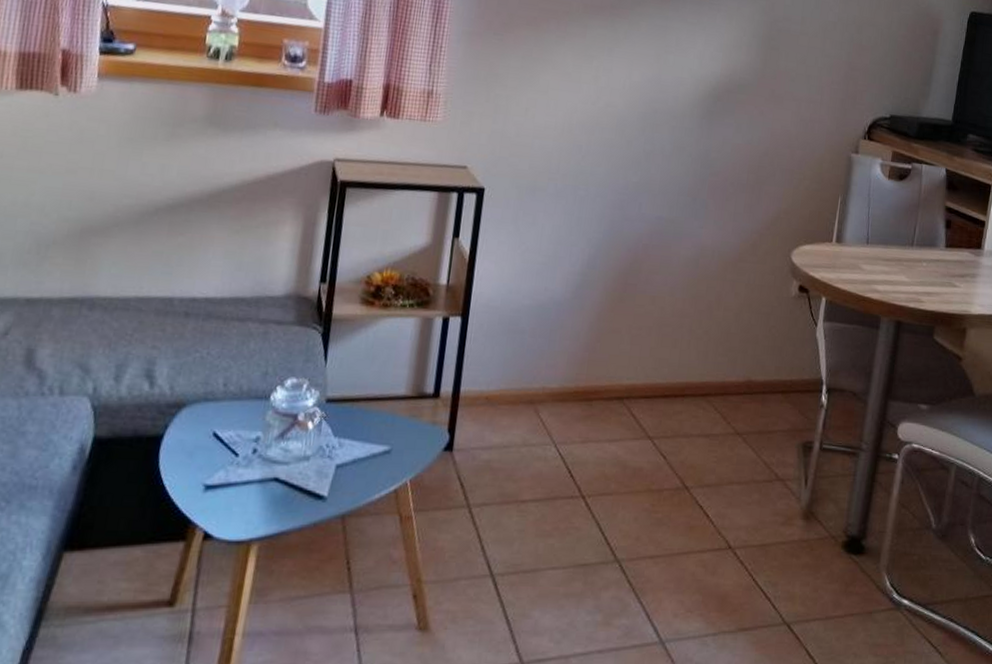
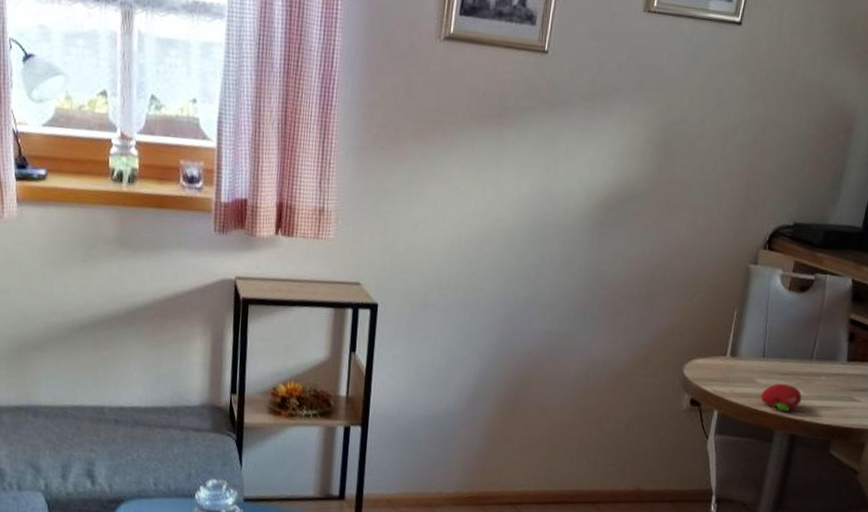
fruit: none [866,270,905,298] -> present [760,383,802,411]

